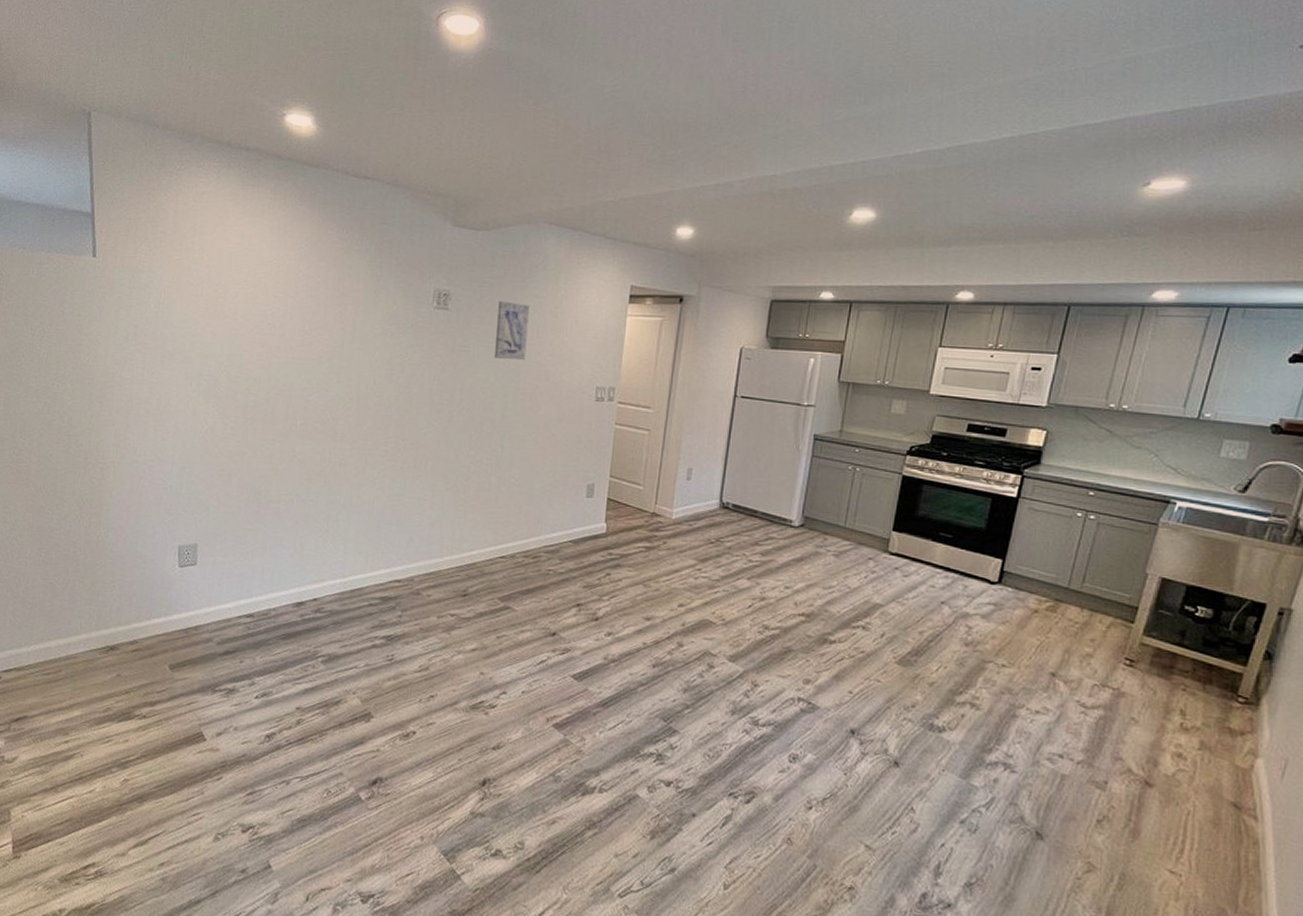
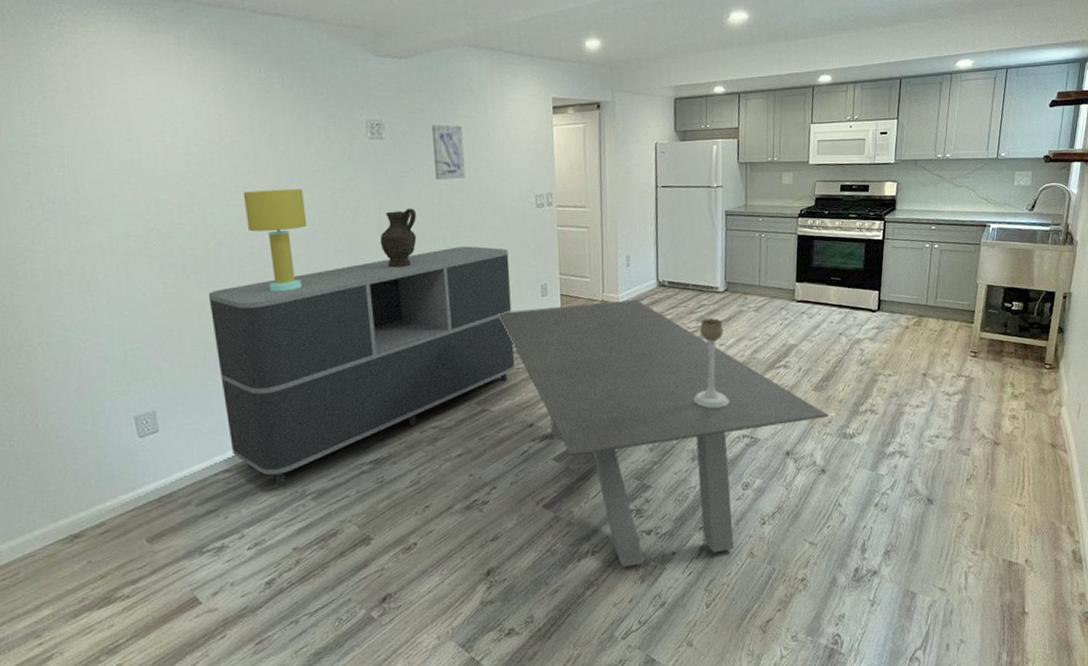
sideboard: none [257,430,558,644] -> present [208,246,515,488]
table lamp: none [306,346,363,450] -> present [243,188,307,292]
decorative vase: none [428,384,469,443] -> present [380,208,417,268]
dining table: none [535,506,913,829] -> present [497,300,828,568]
candle holder: none [744,554,792,661] -> present [693,318,729,409]

